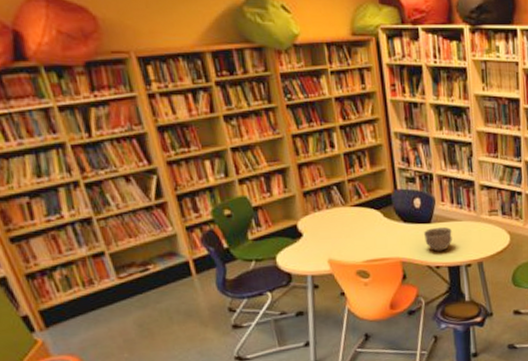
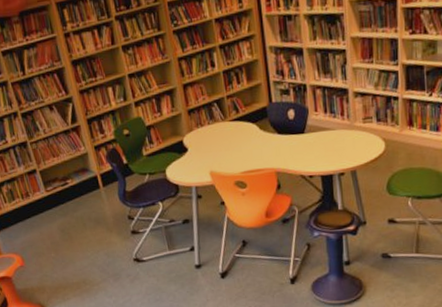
bowl: present [424,227,452,252] -> none [298,137,326,161]

